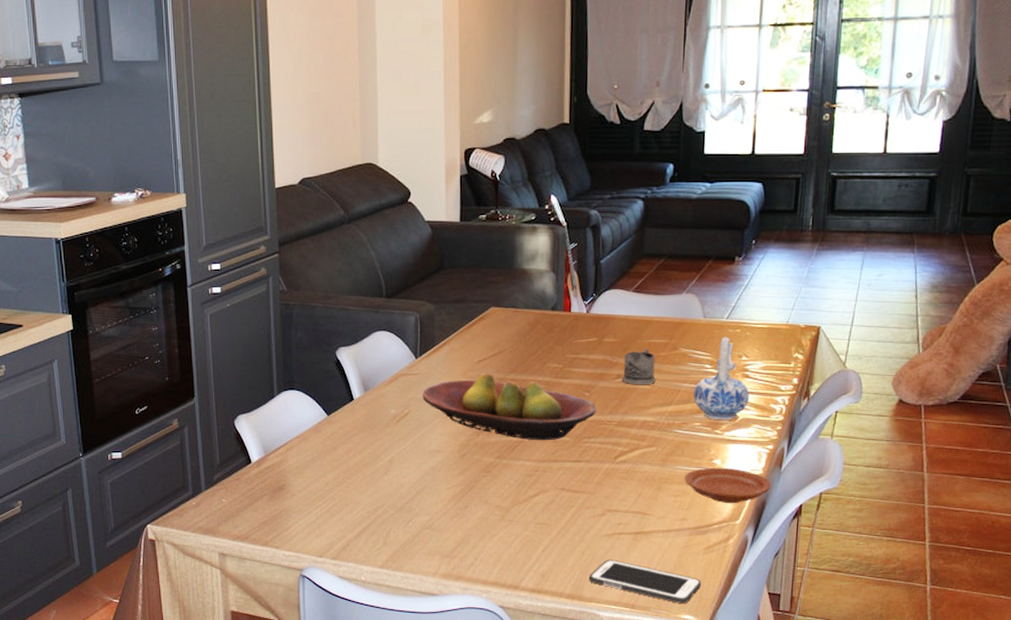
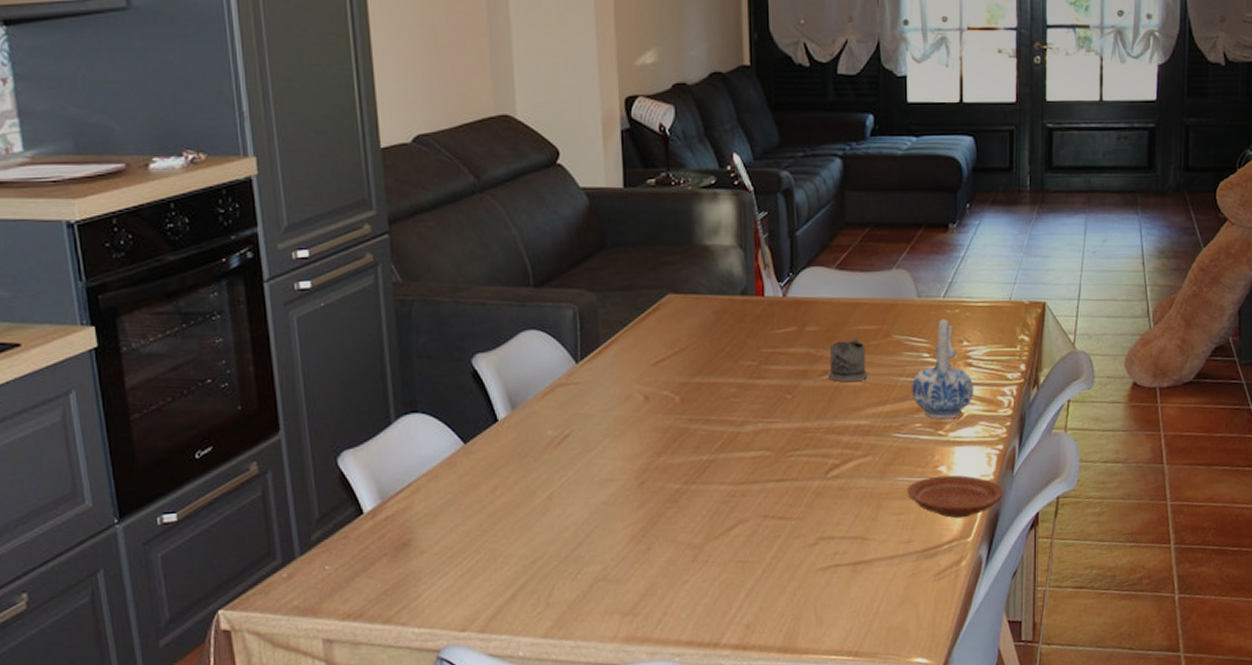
fruit bowl: present [422,372,596,441] -> none [586,376,801,458]
cell phone: present [589,559,702,604] -> none [803,598,934,645]

